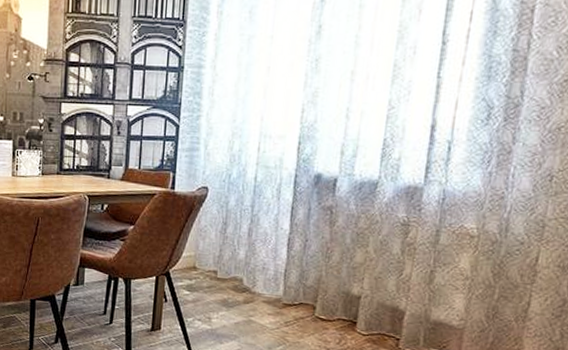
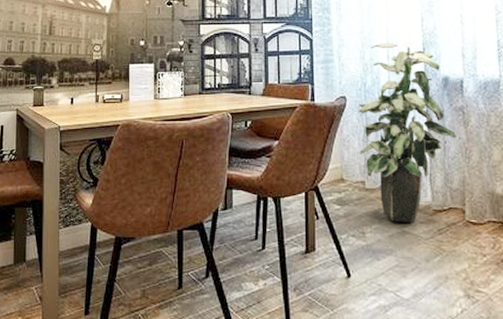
indoor plant: none [215,134,319,314] -> present [359,43,456,224]

